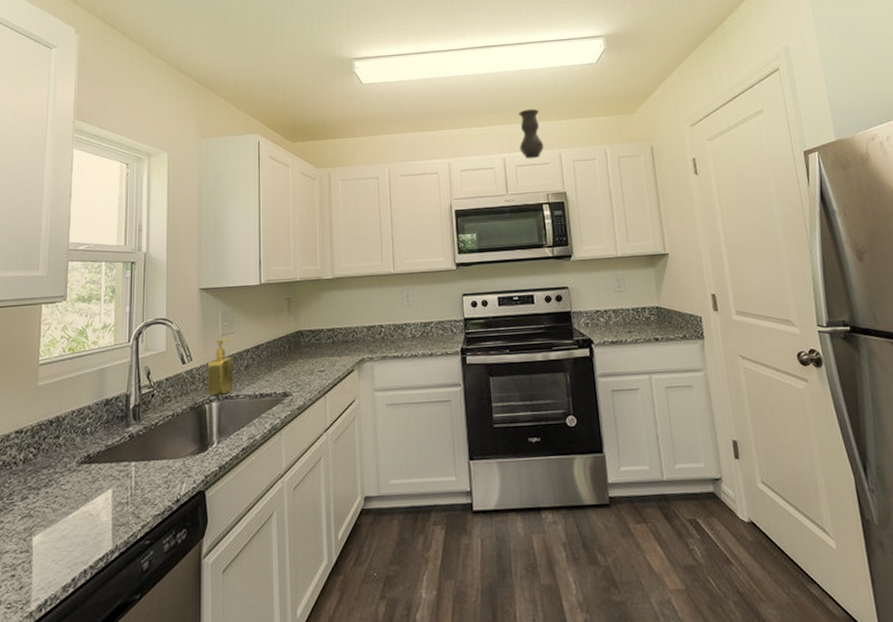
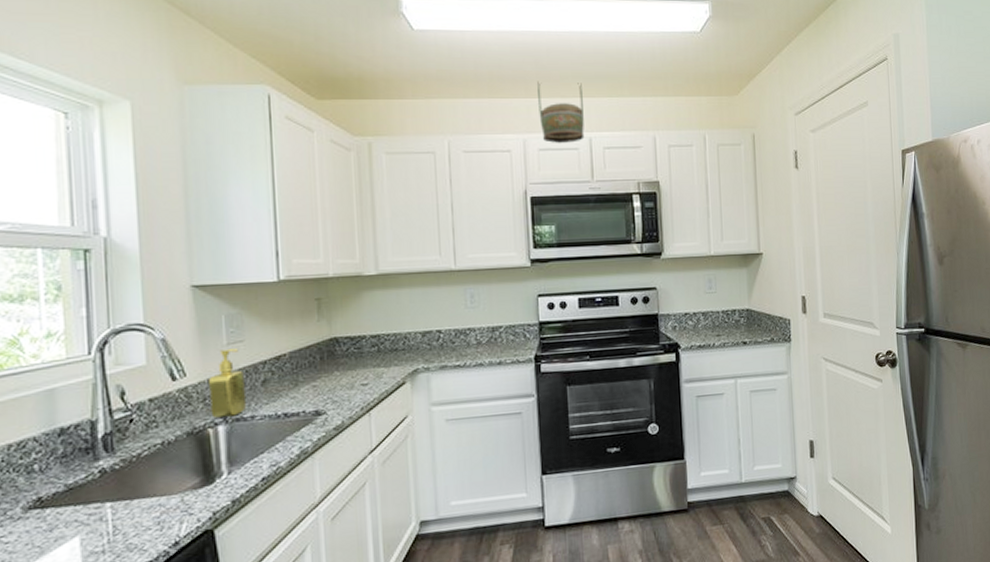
decorative basket: none [459,114,499,165] -> present [537,81,585,144]
vase: present [518,108,544,159] -> none [608,80,637,141]

